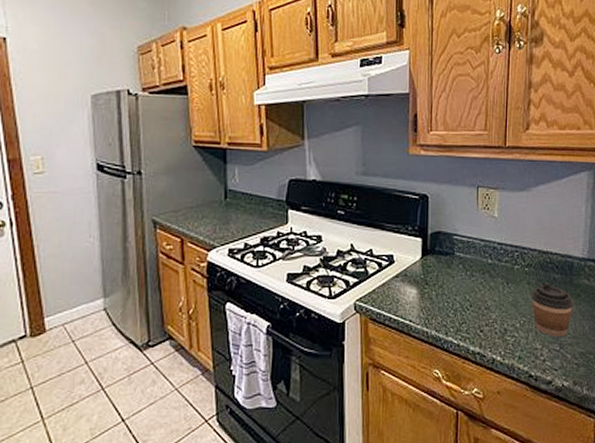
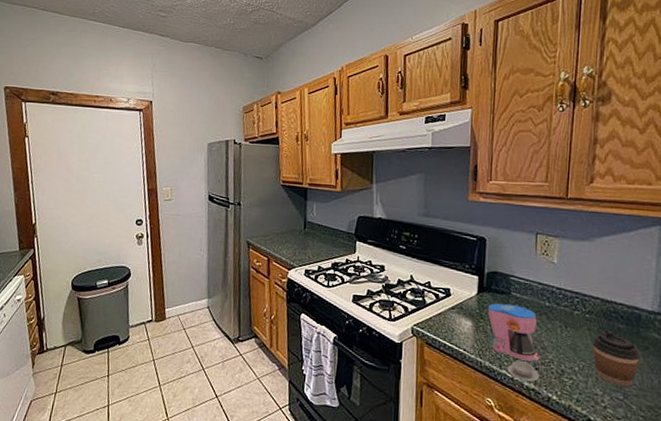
coffee maker: none [432,266,484,345] -> present [487,303,540,381]

